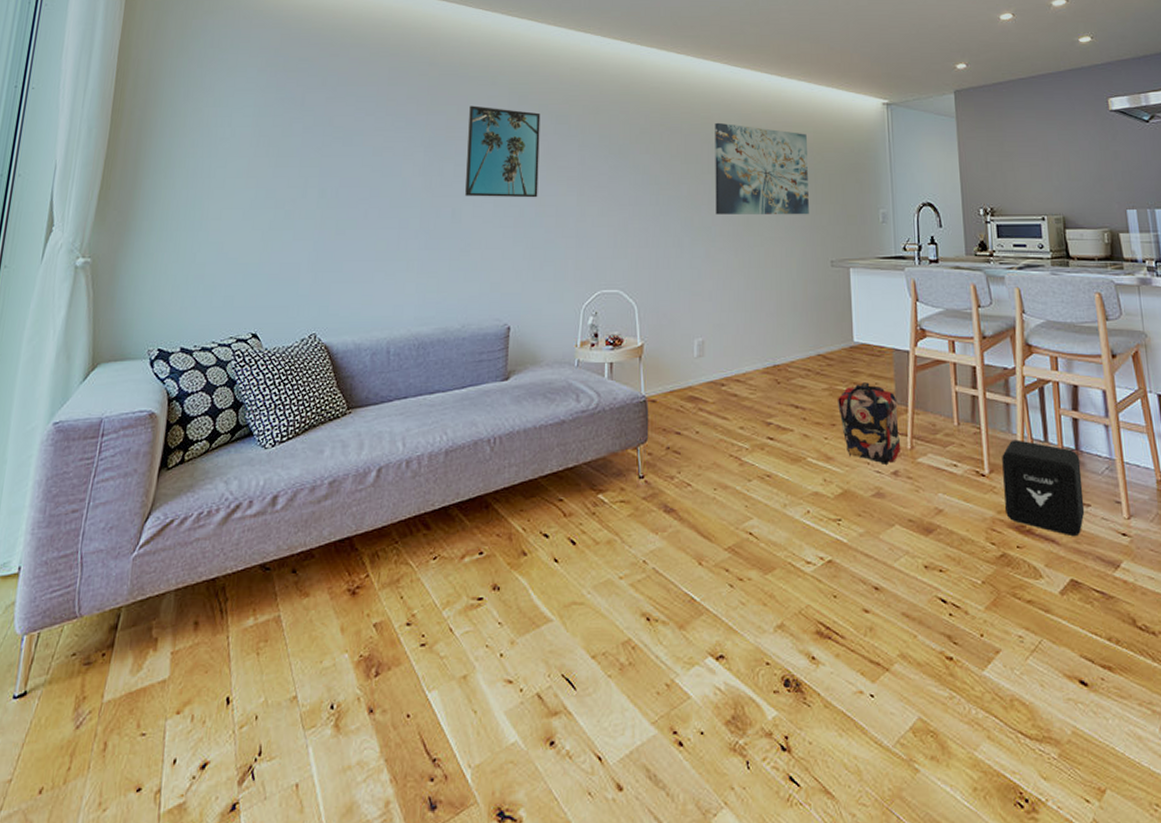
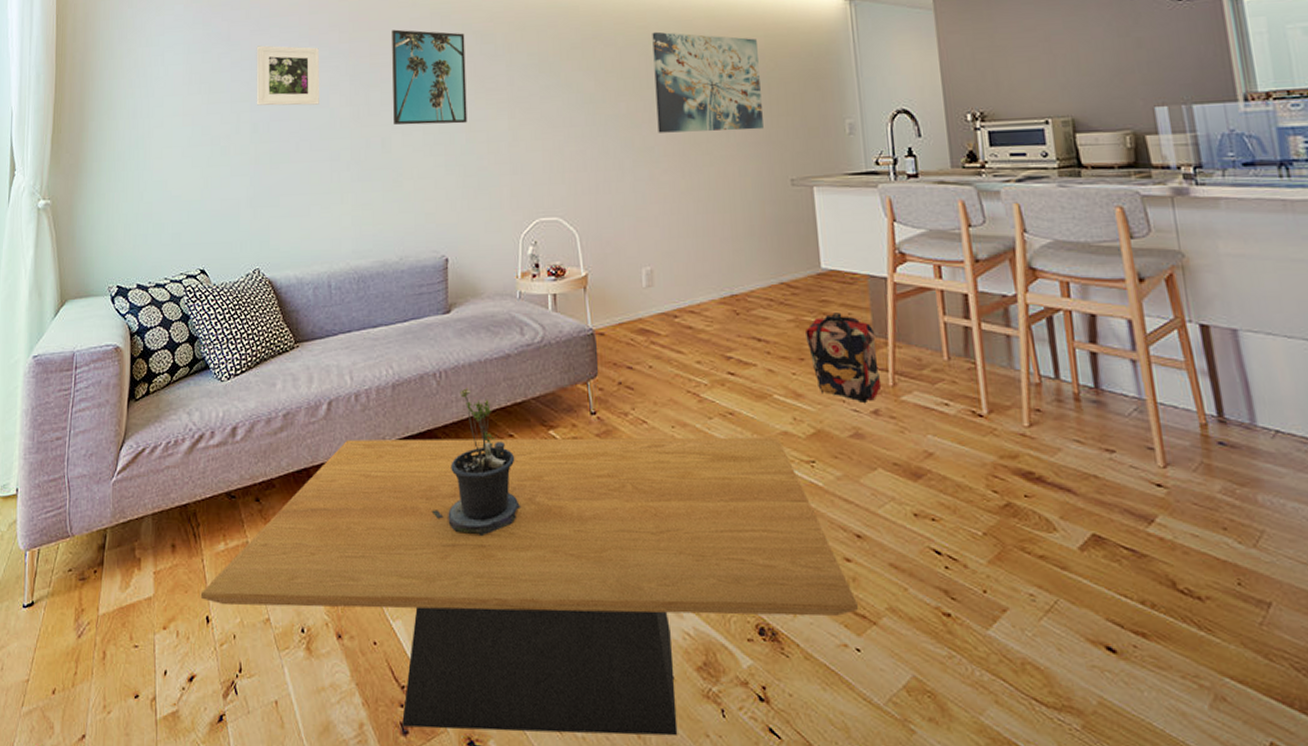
coffee table: none [221,498,873,802] -> present [200,437,858,736]
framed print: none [326,113,395,173] -> present [256,45,319,106]
potted plant: none [477,453,567,602] -> present [432,388,521,537]
air purifier: present [1002,439,1085,537] -> none [1003,376,1109,487]

